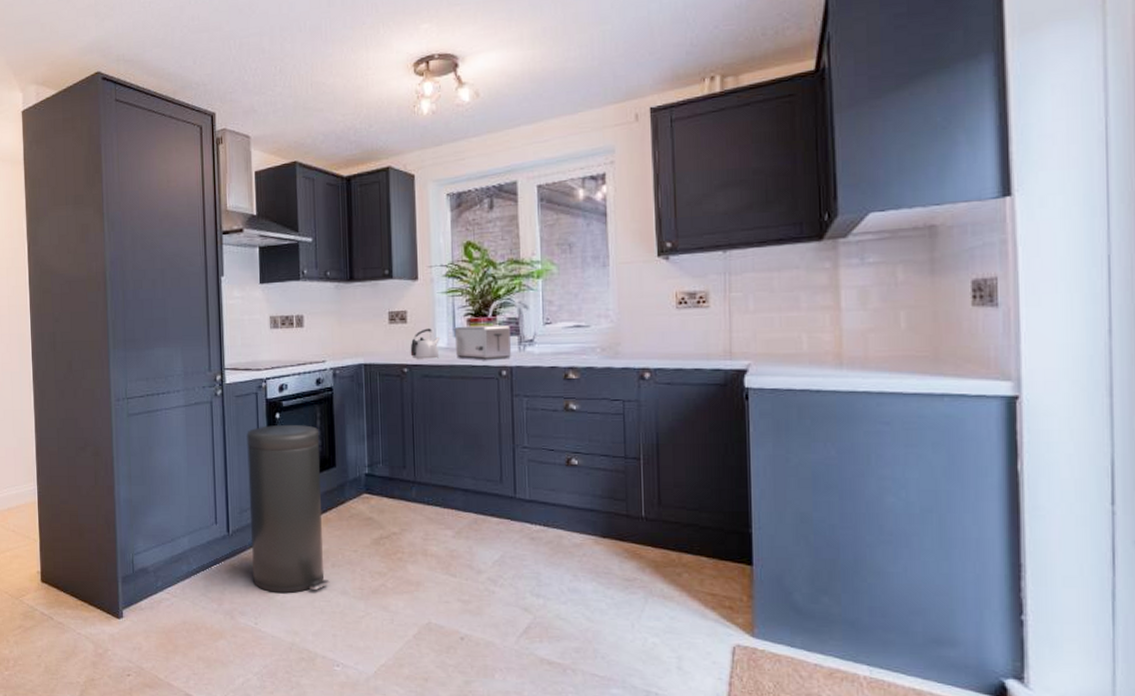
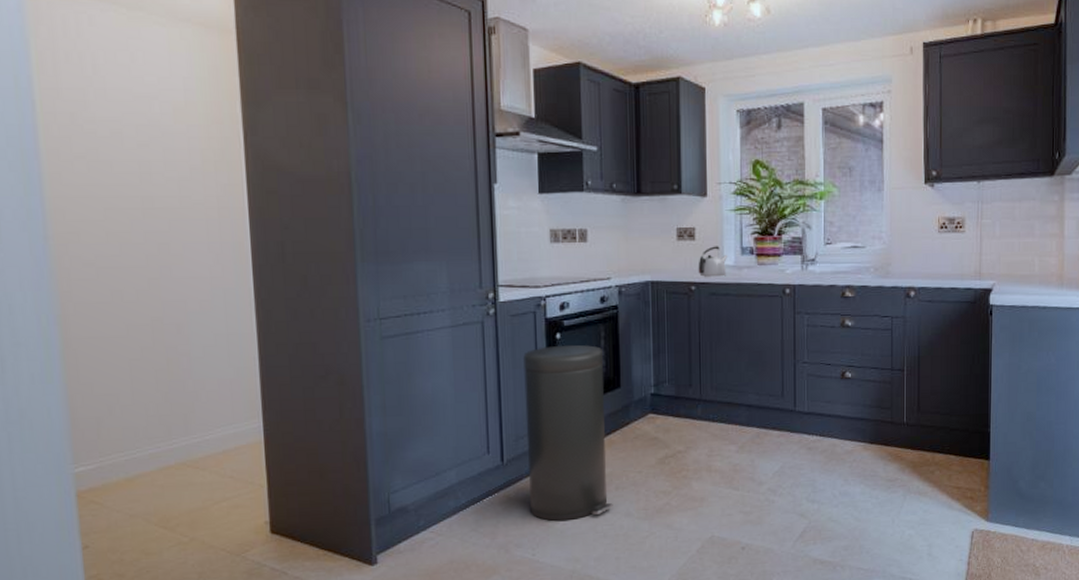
toaster: present [454,325,512,361] -> none [741,244,795,280]

